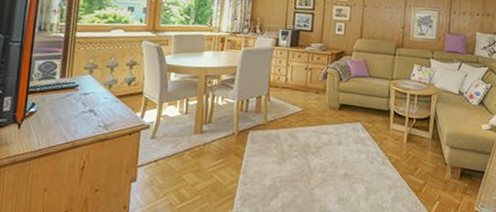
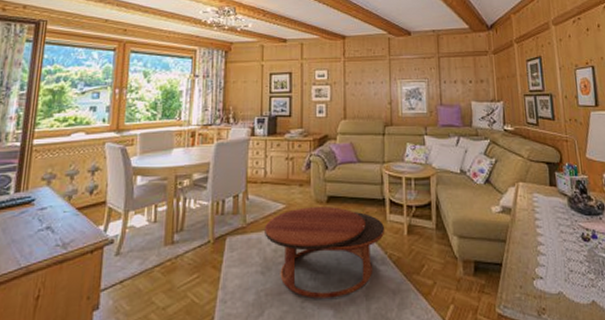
coffee table: none [282,112,388,188] -> present [265,207,385,299]

